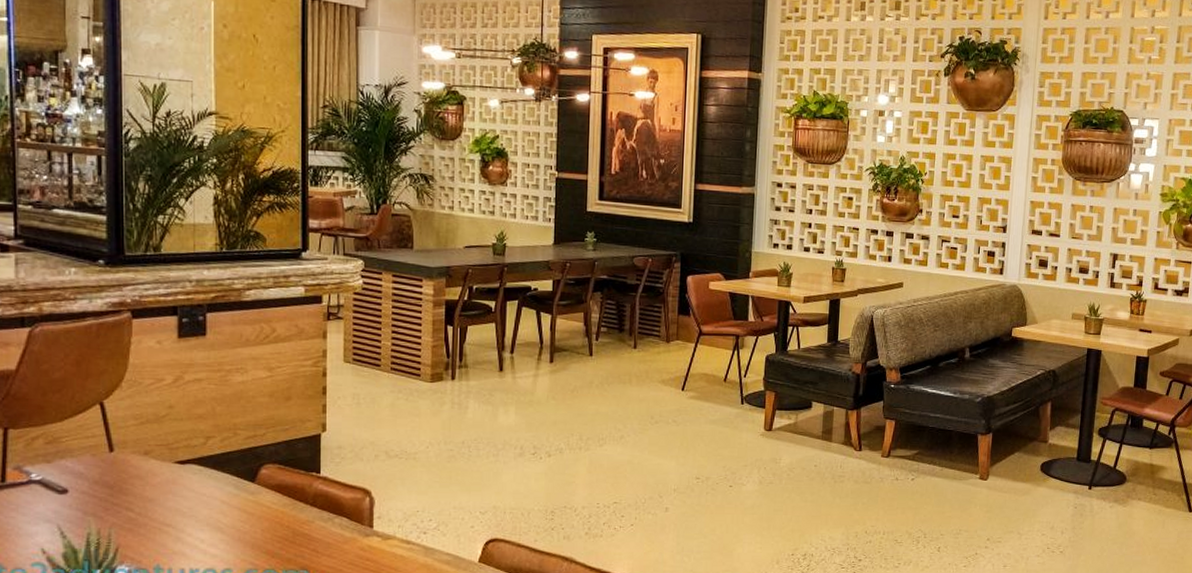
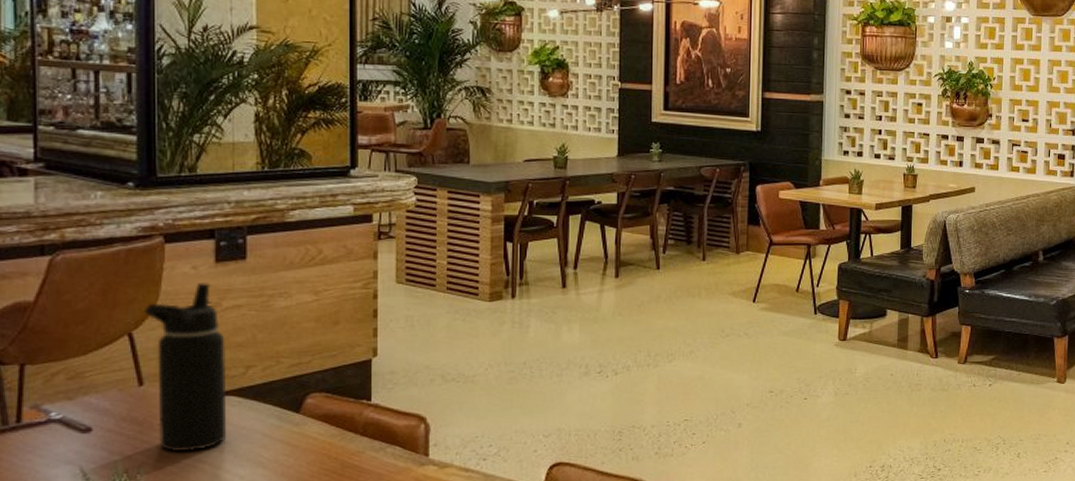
water bottle: none [114,357,189,515] -> present [144,283,227,452]

